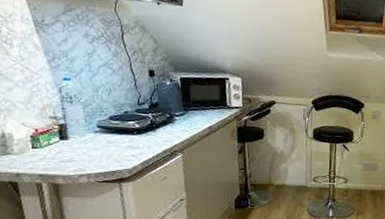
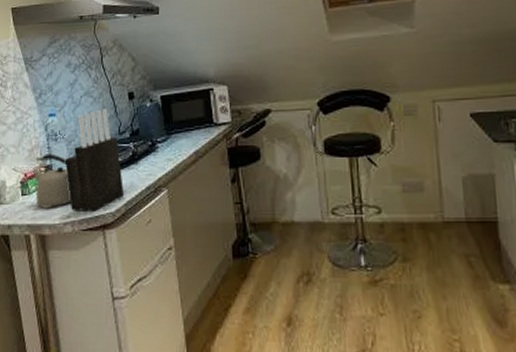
kettle: none [43,113,87,162] -> present [31,153,71,209]
knife block: none [81,81,142,167] -> present [65,109,125,211]

